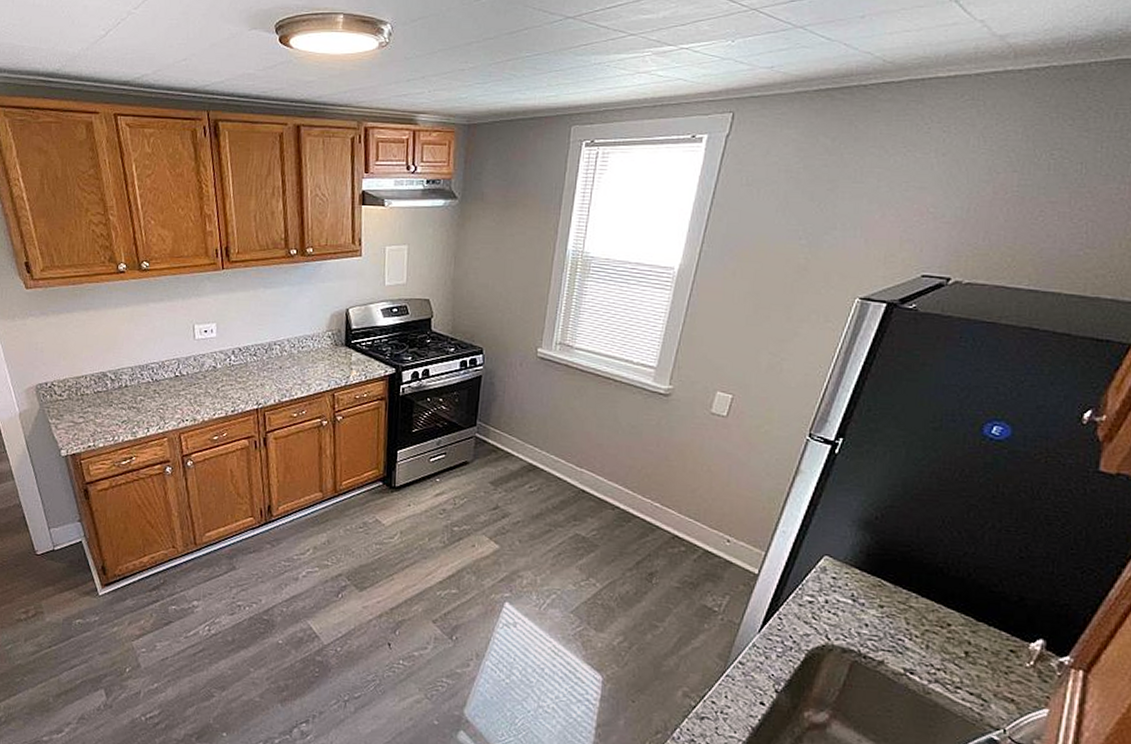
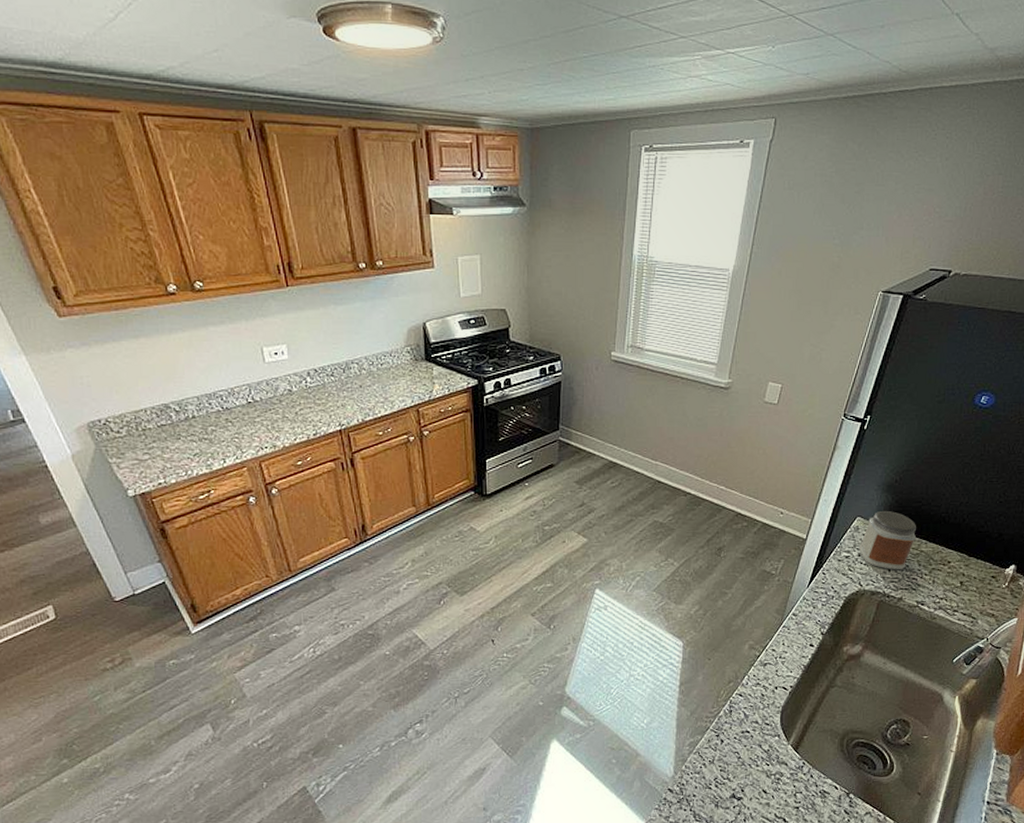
jar: none [826,551,904,627] -> present [859,510,917,570]

